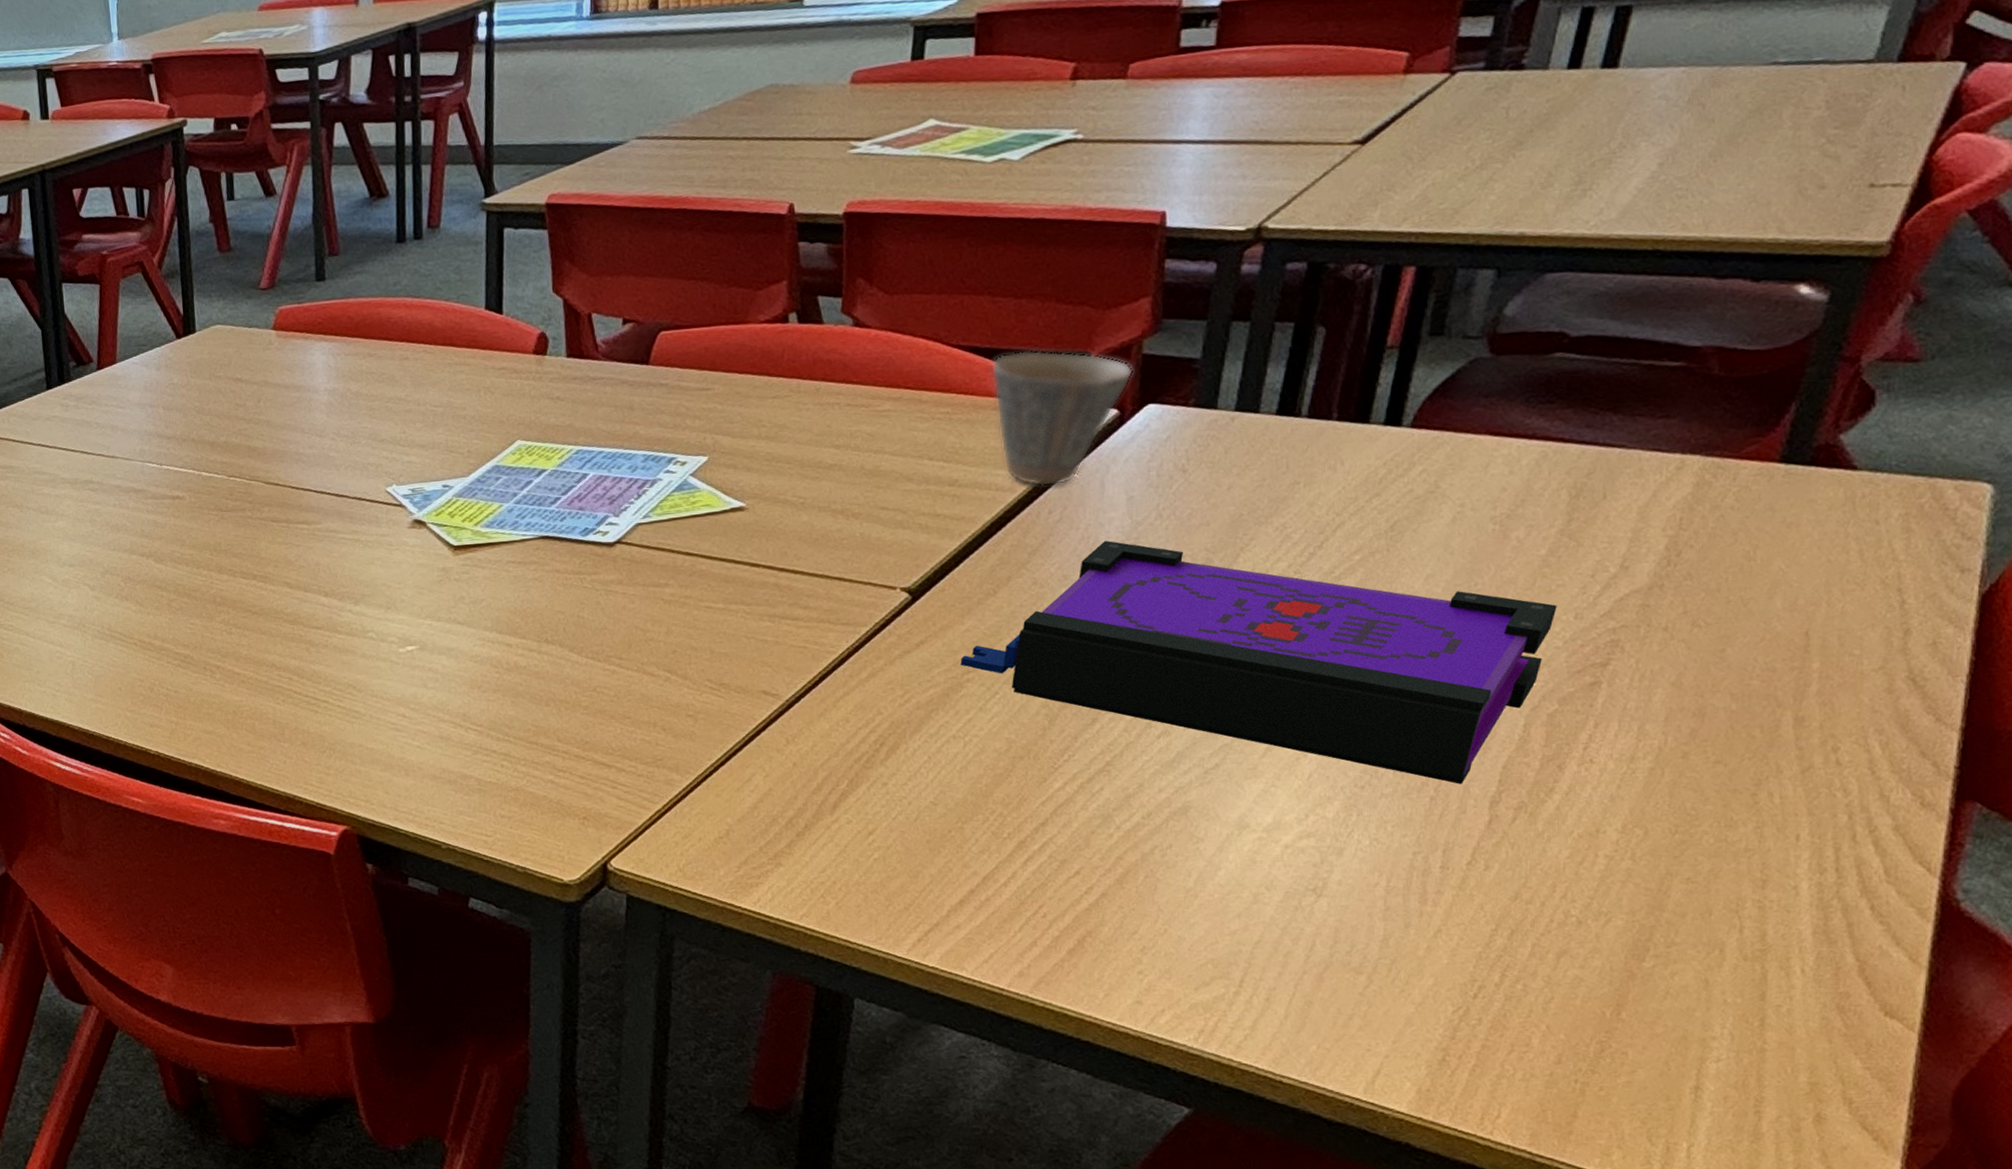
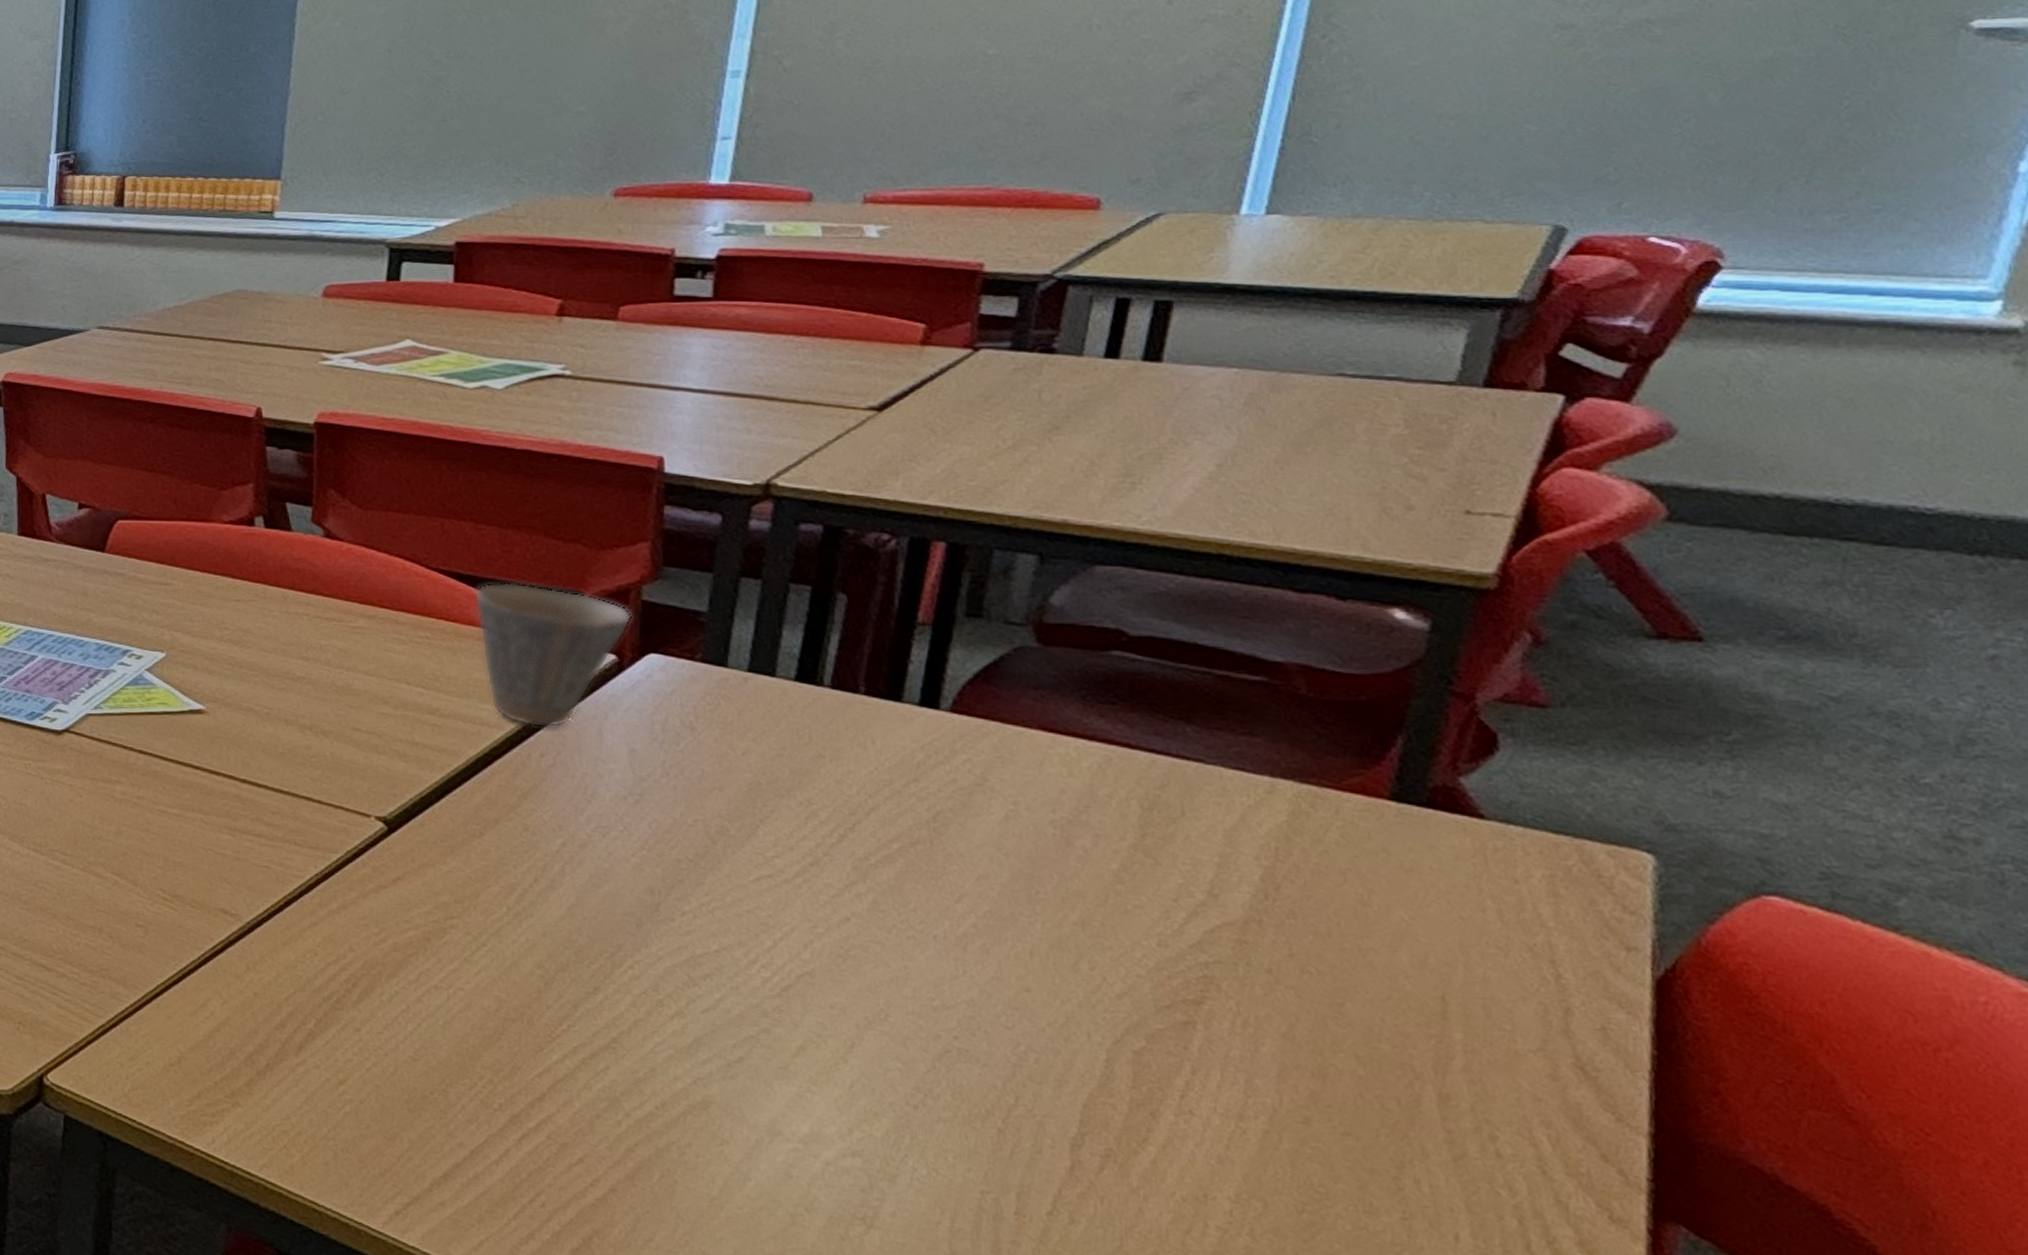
board game: present [960,540,1557,784] -> none [443,792,1136,1119]

